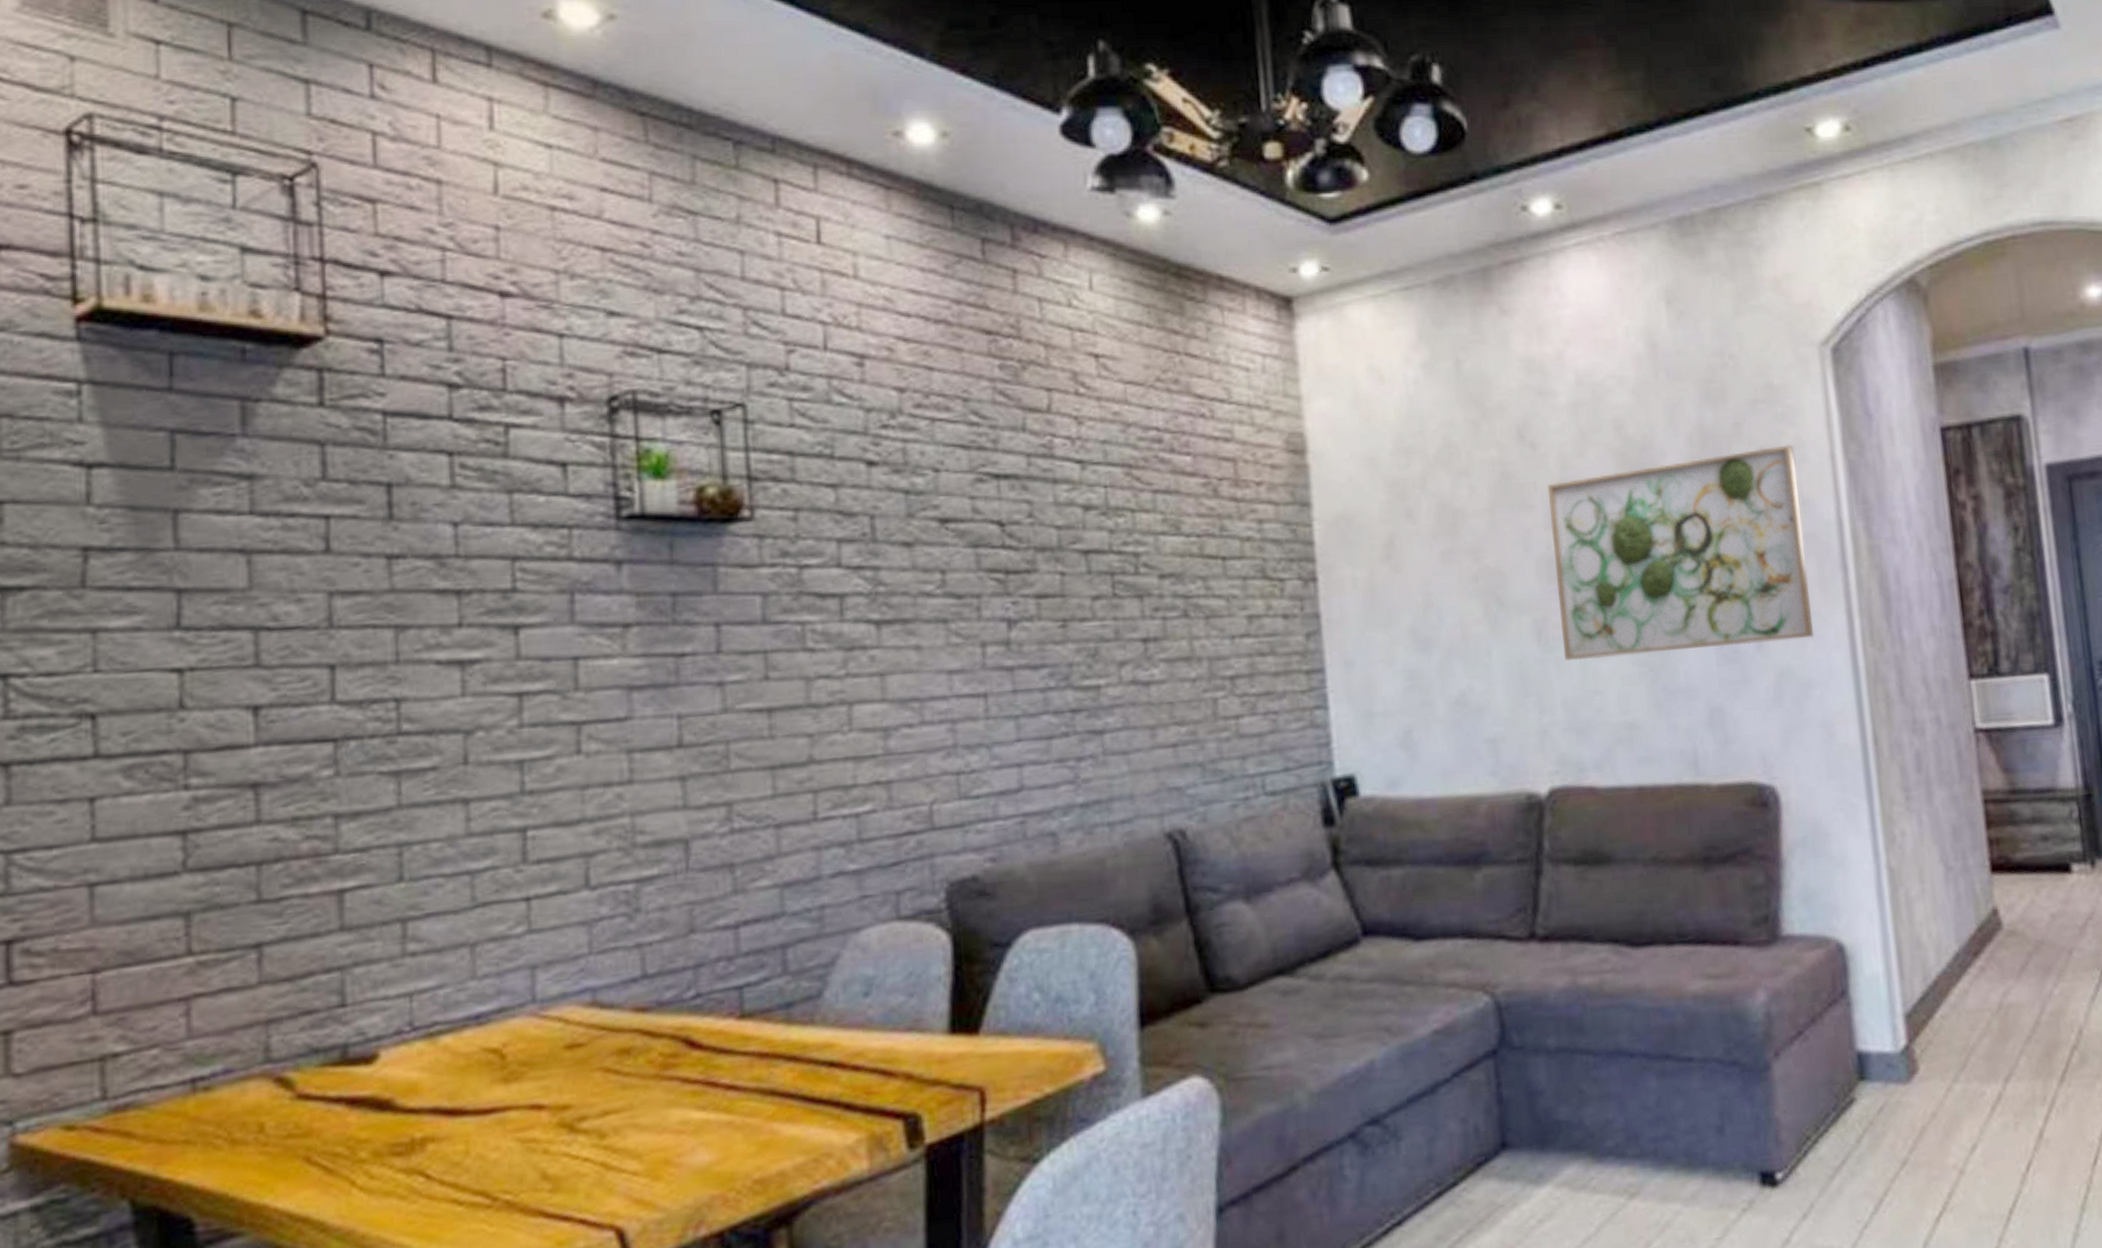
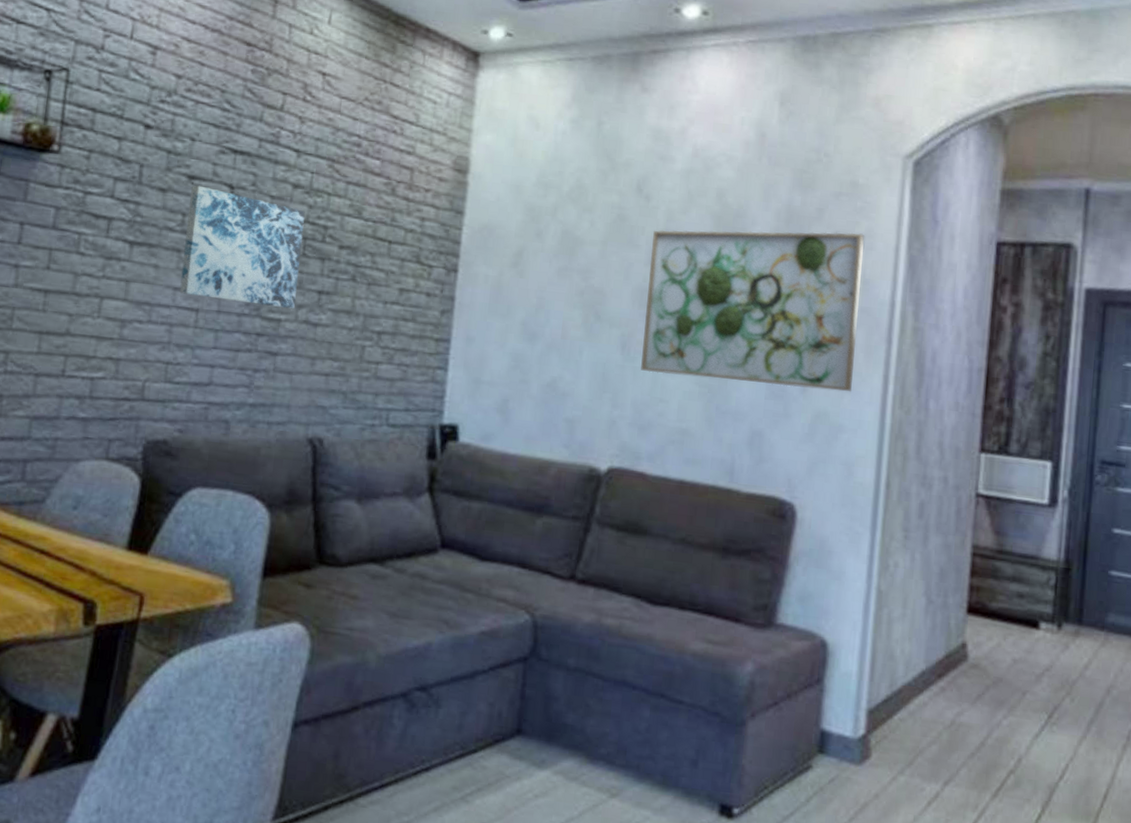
wall art: none [947,529,1115,678] -> present [179,185,305,309]

